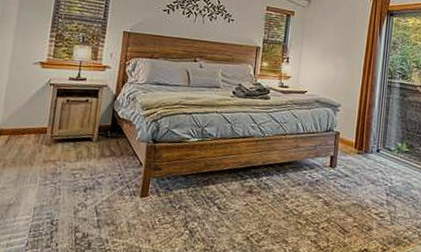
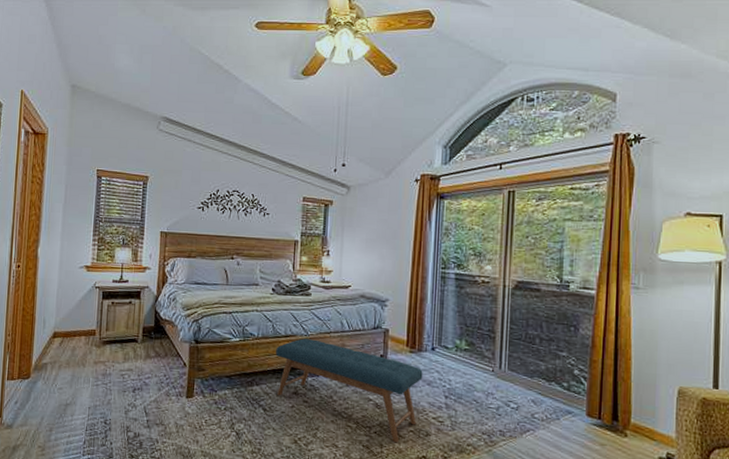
bench: none [232,139,368,238] -> present [276,338,423,443]

